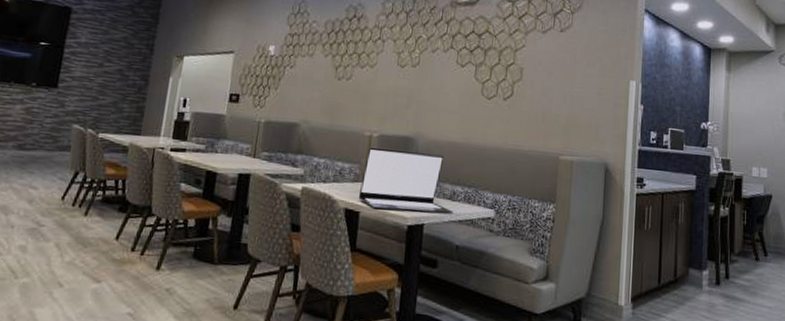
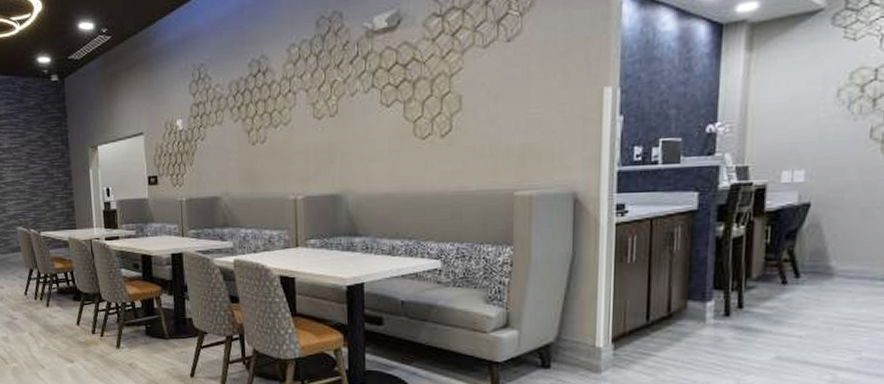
laptop: present [358,147,454,214] -> none [291,209,395,273]

